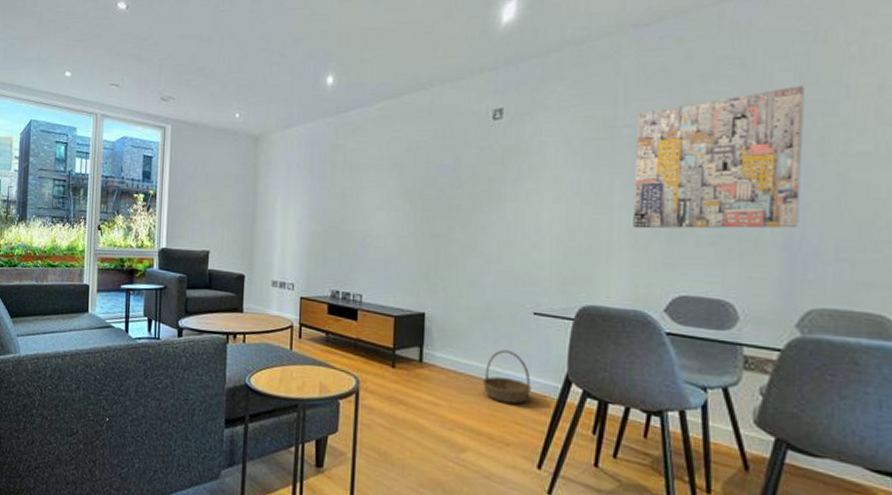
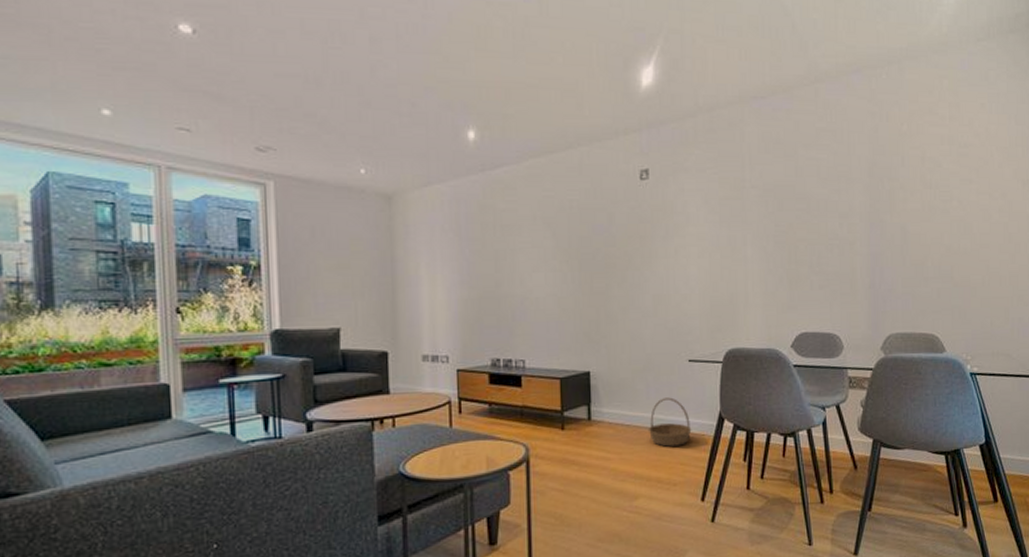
wall art: present [633,86,805,229] -> none [761,156,878,277]

